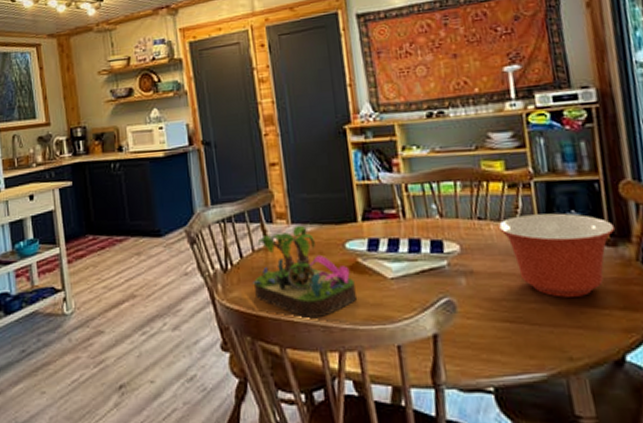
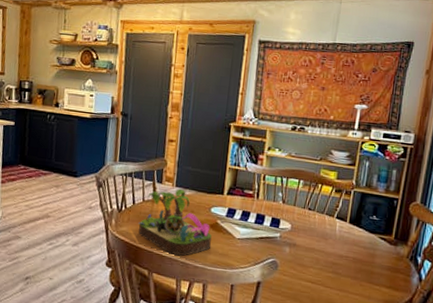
mixing bowl: present [498,213,616,298] -> none [321,212,400,275]

